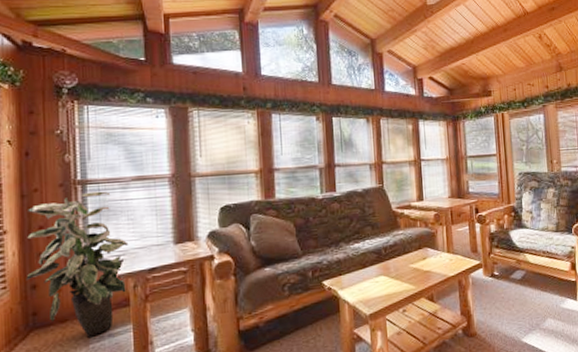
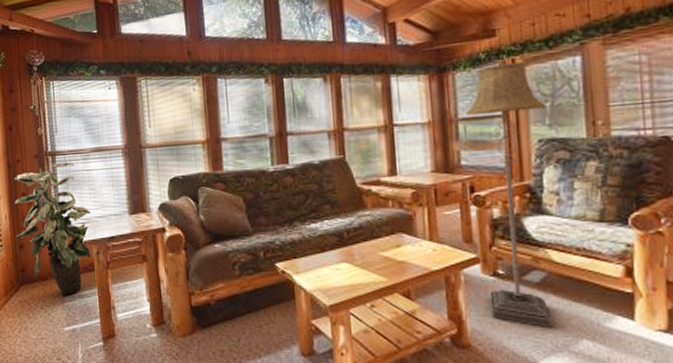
floor lamp: none [471,115,530,313] -> present [465,62,553,327]

